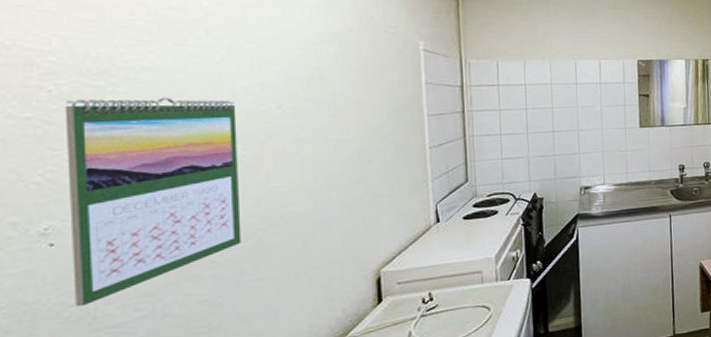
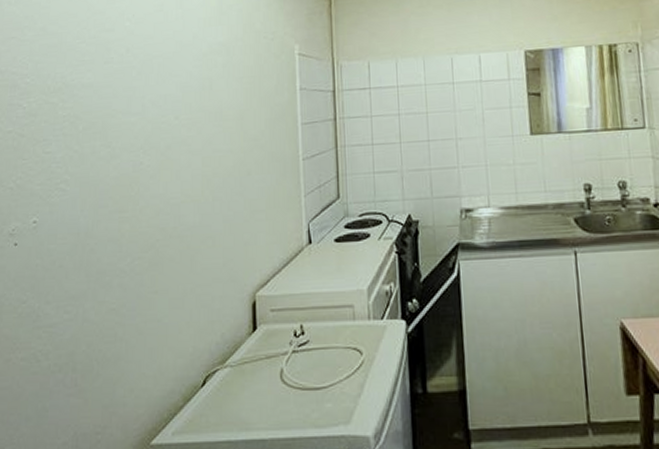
calendar: present [64,97,242,308] -> none [26,110,145,304]

